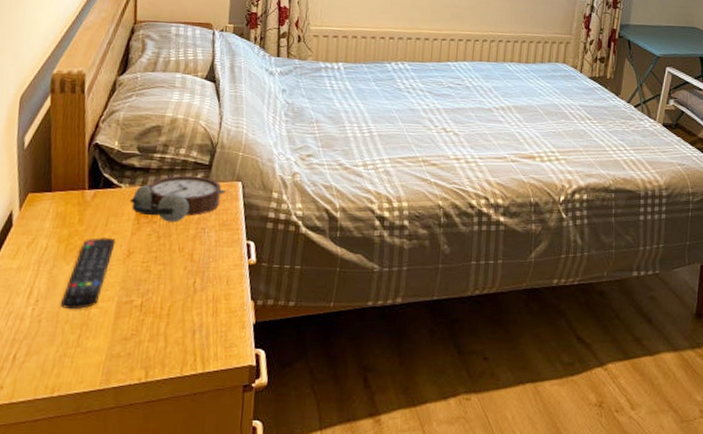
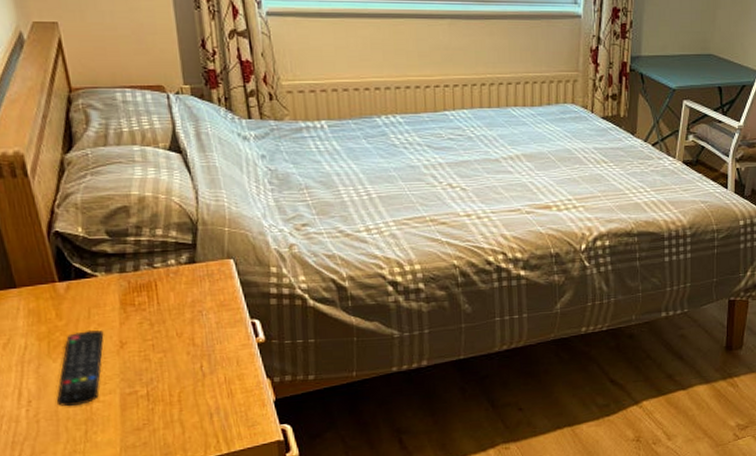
alarm clock: present [129,175,226,222] -> none [109,257,217,308]

